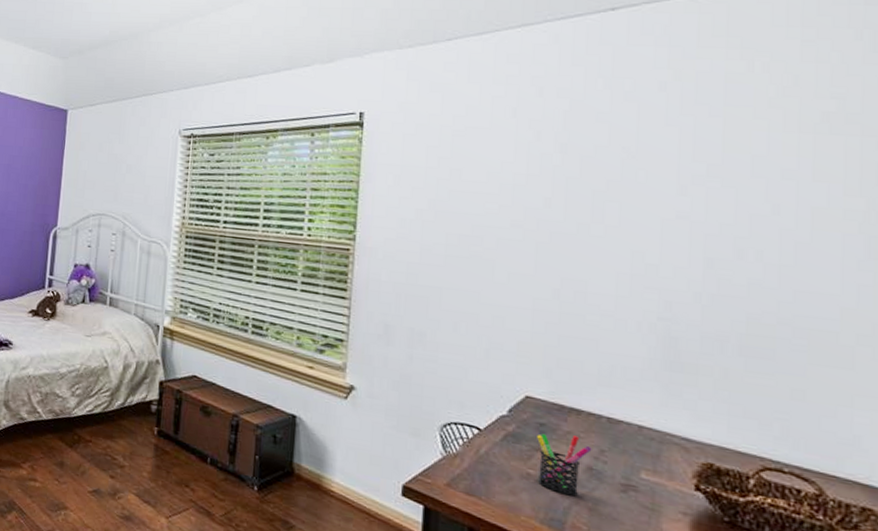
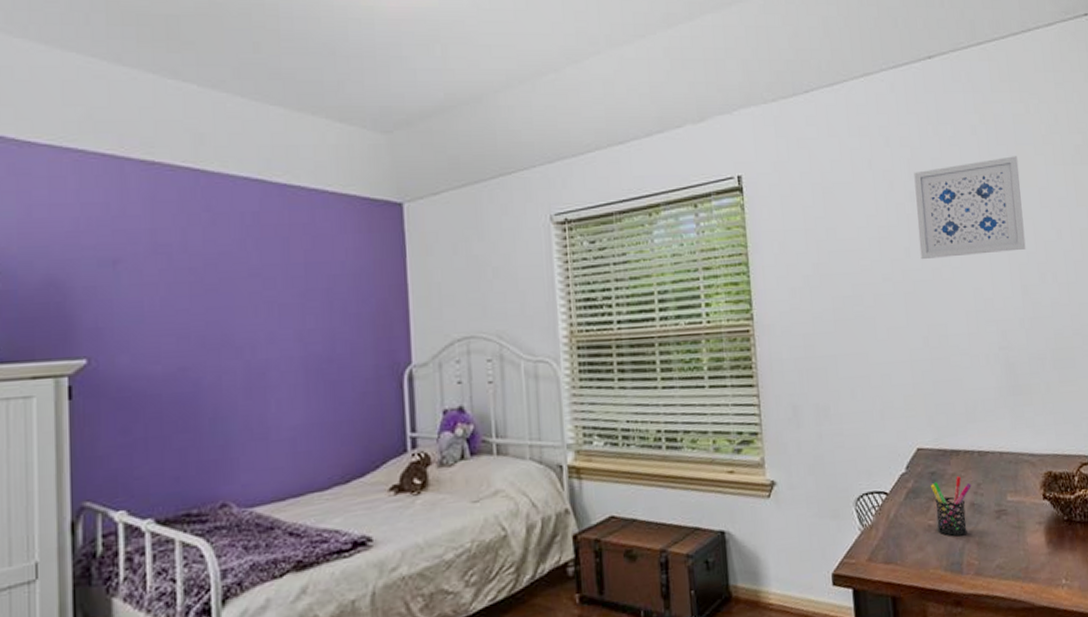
wall art: none [564,117,725,220] -> present [914,156,1026,260]

